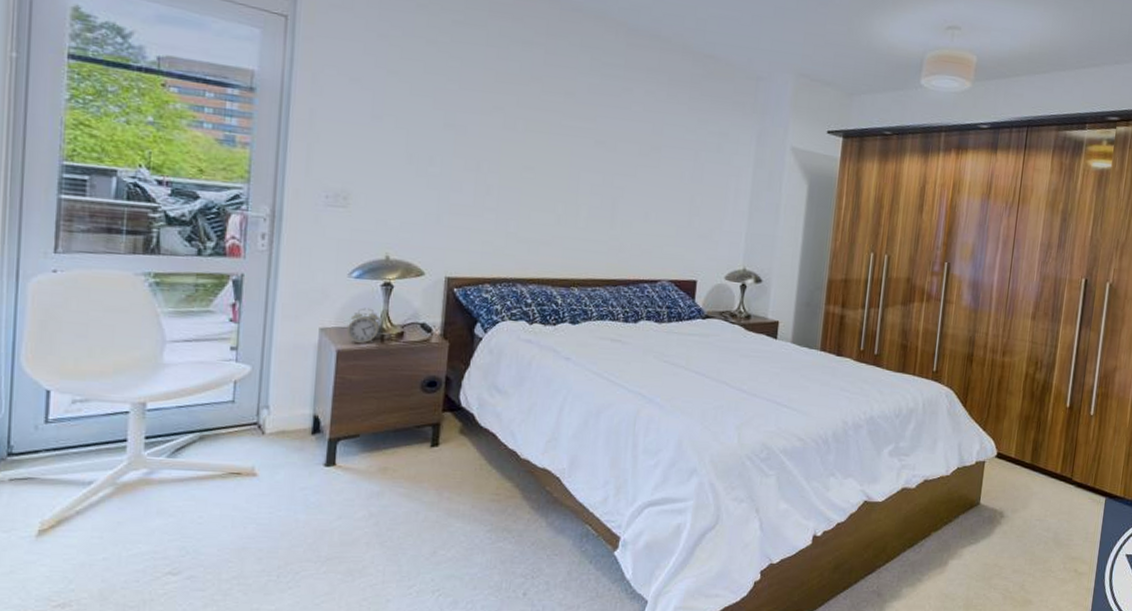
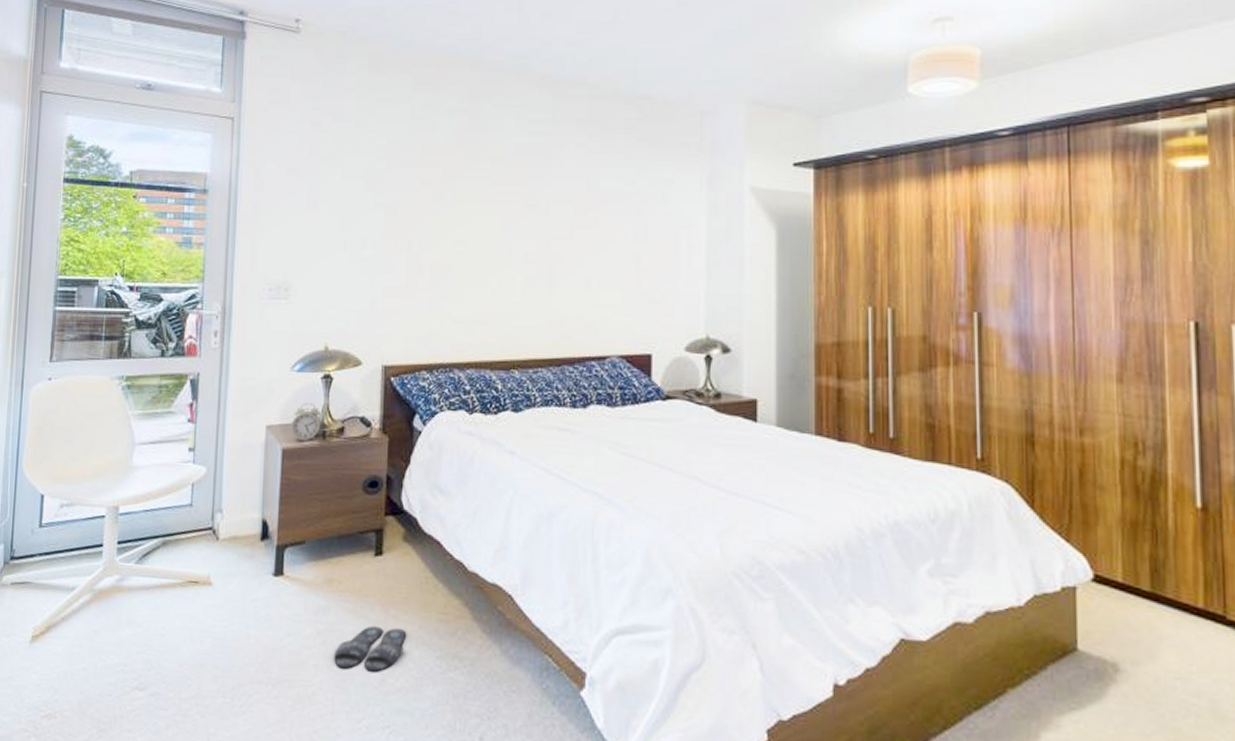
slippers: none [386,506,458,546] -> present [334,625,406,672]

